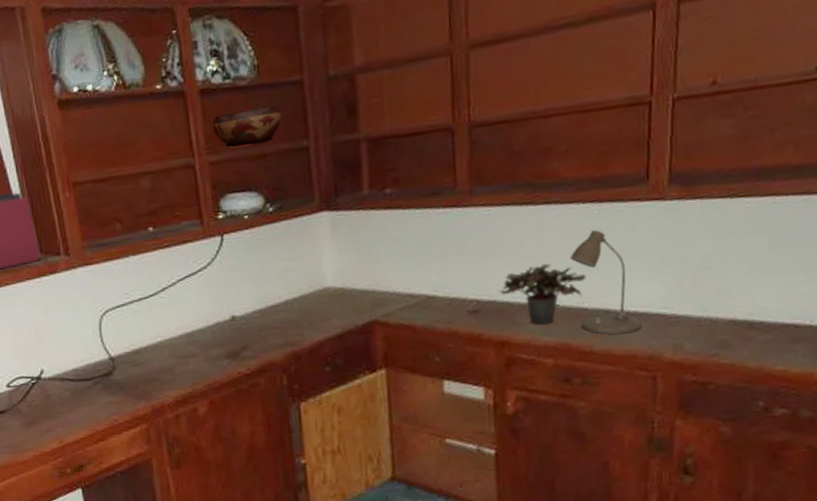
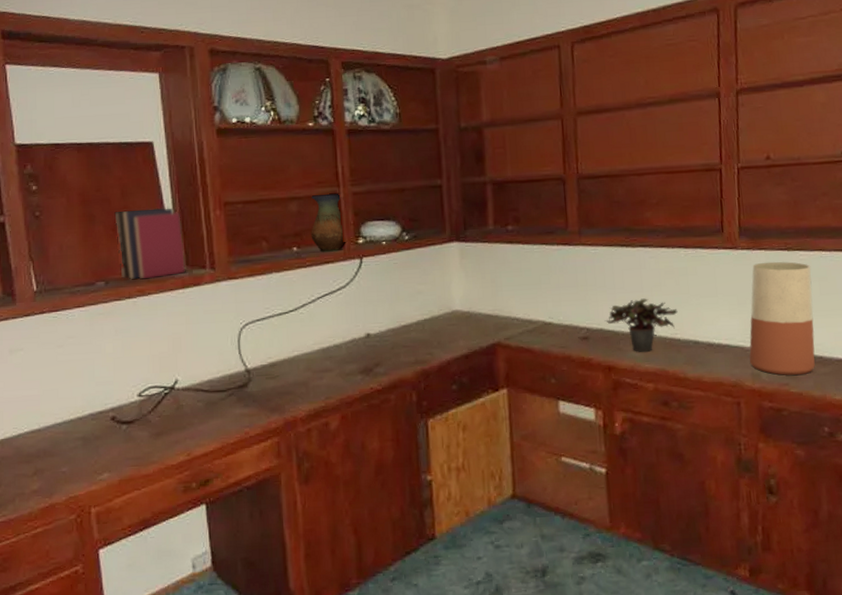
vase: none [164,165,206,231] -> present [311,194,347,253]
decorative bowl: present [213,106,282,148] -> none [358,148,419,182]
desk lamp: present [570,229,642,335] -> none [663,270,725,364]
vase: none [671,211,760,345] -> present [749,261,815,376]

